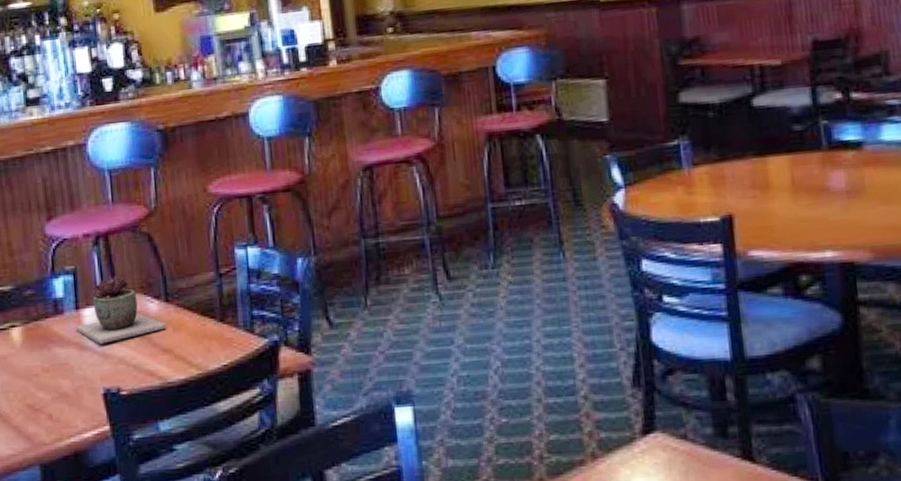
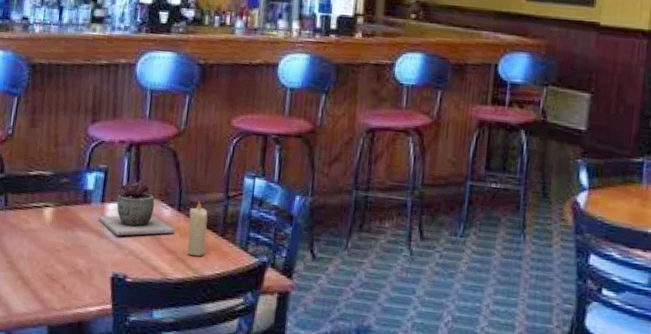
candle: none [179,285,206,351] -> present [187,200,208,257]

